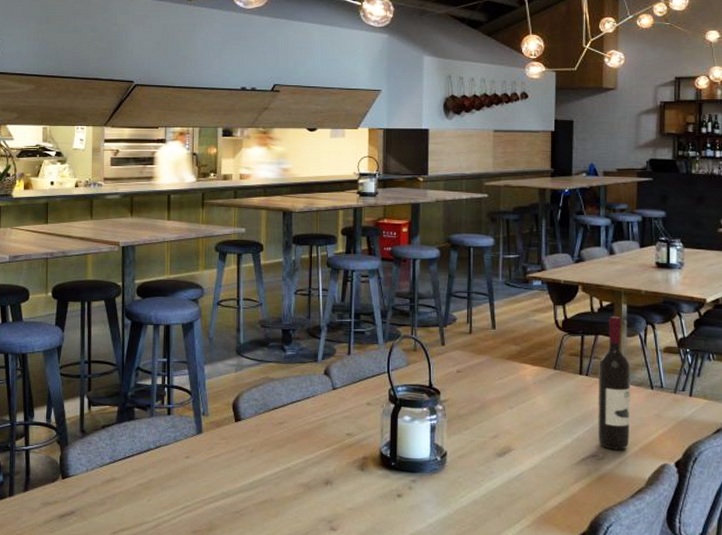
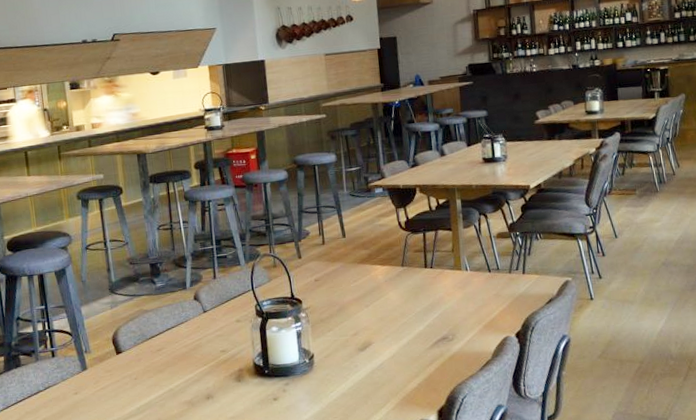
wine bottle: present [598,316,631,450] -> none [441,211,475,331]

